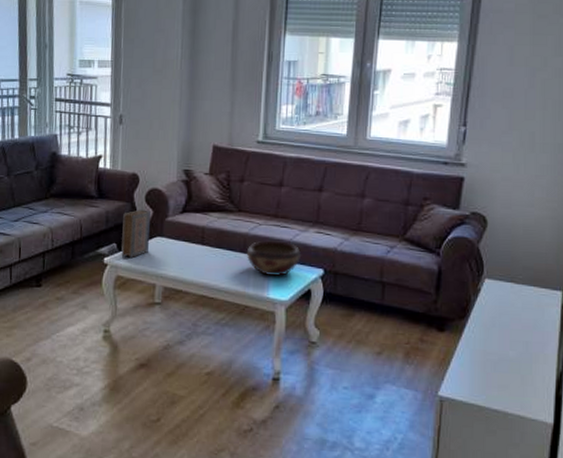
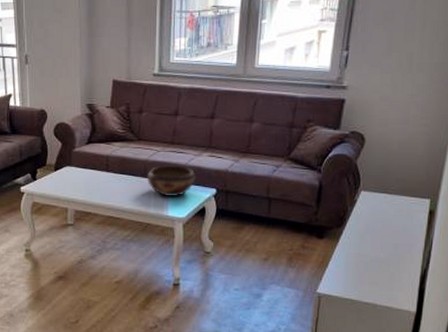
book: present [121,209,152,257] -> none [35,142,60,186]

